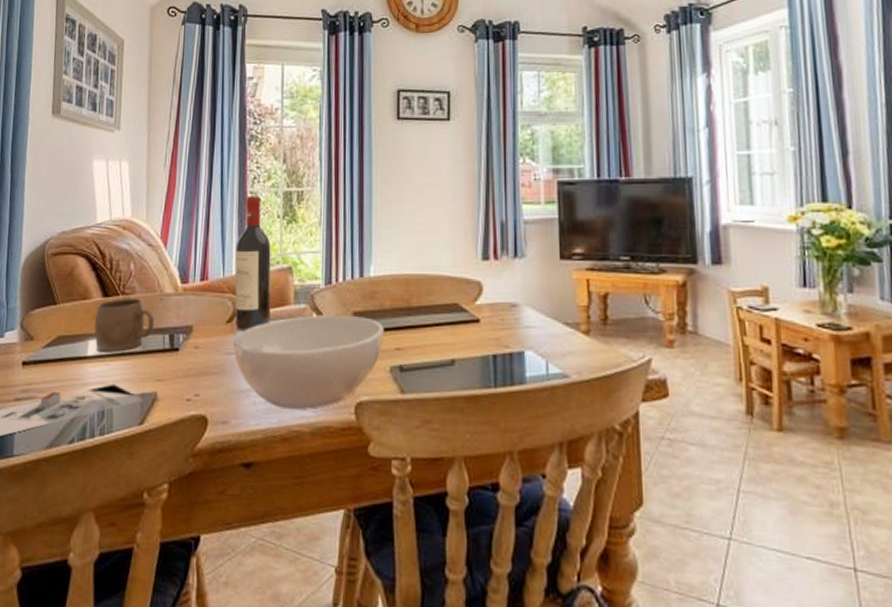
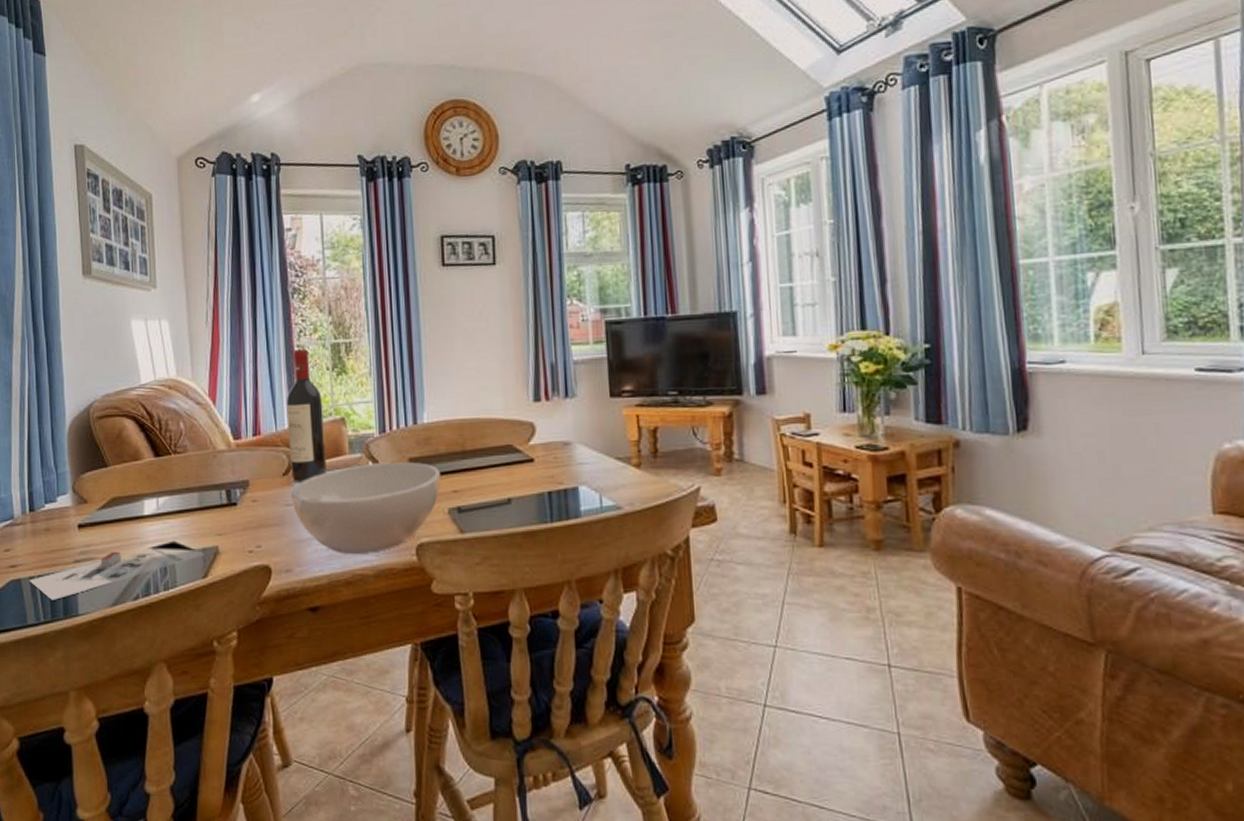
mug: present [94,299,154,353] -> none [148,457,209,511]

